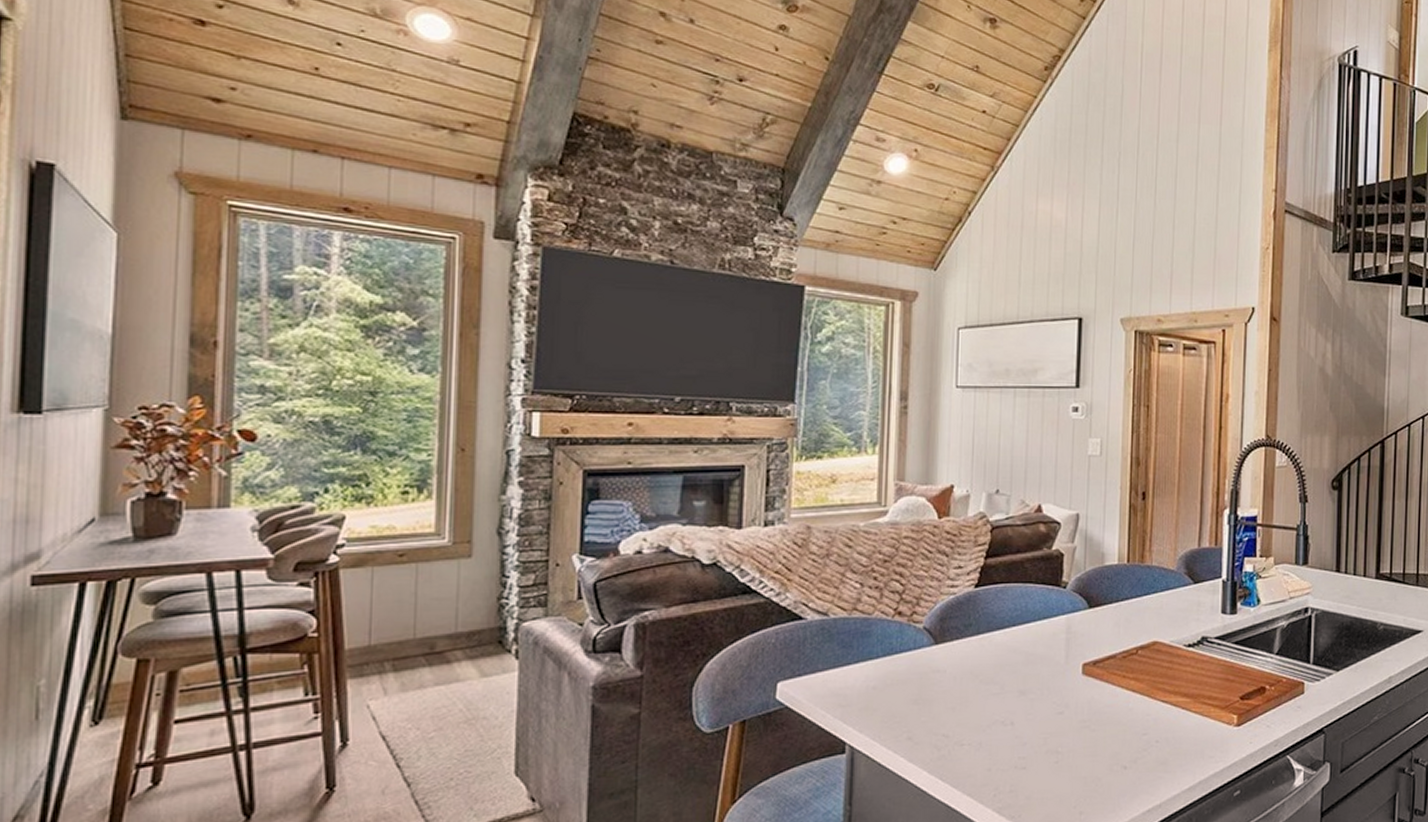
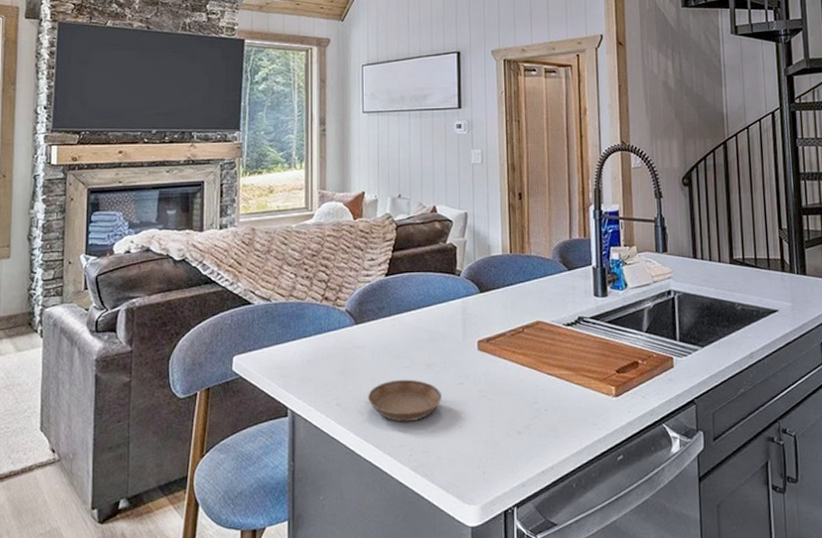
saucer: none [946,708,1036,758] -> present [368,379,442,422]

